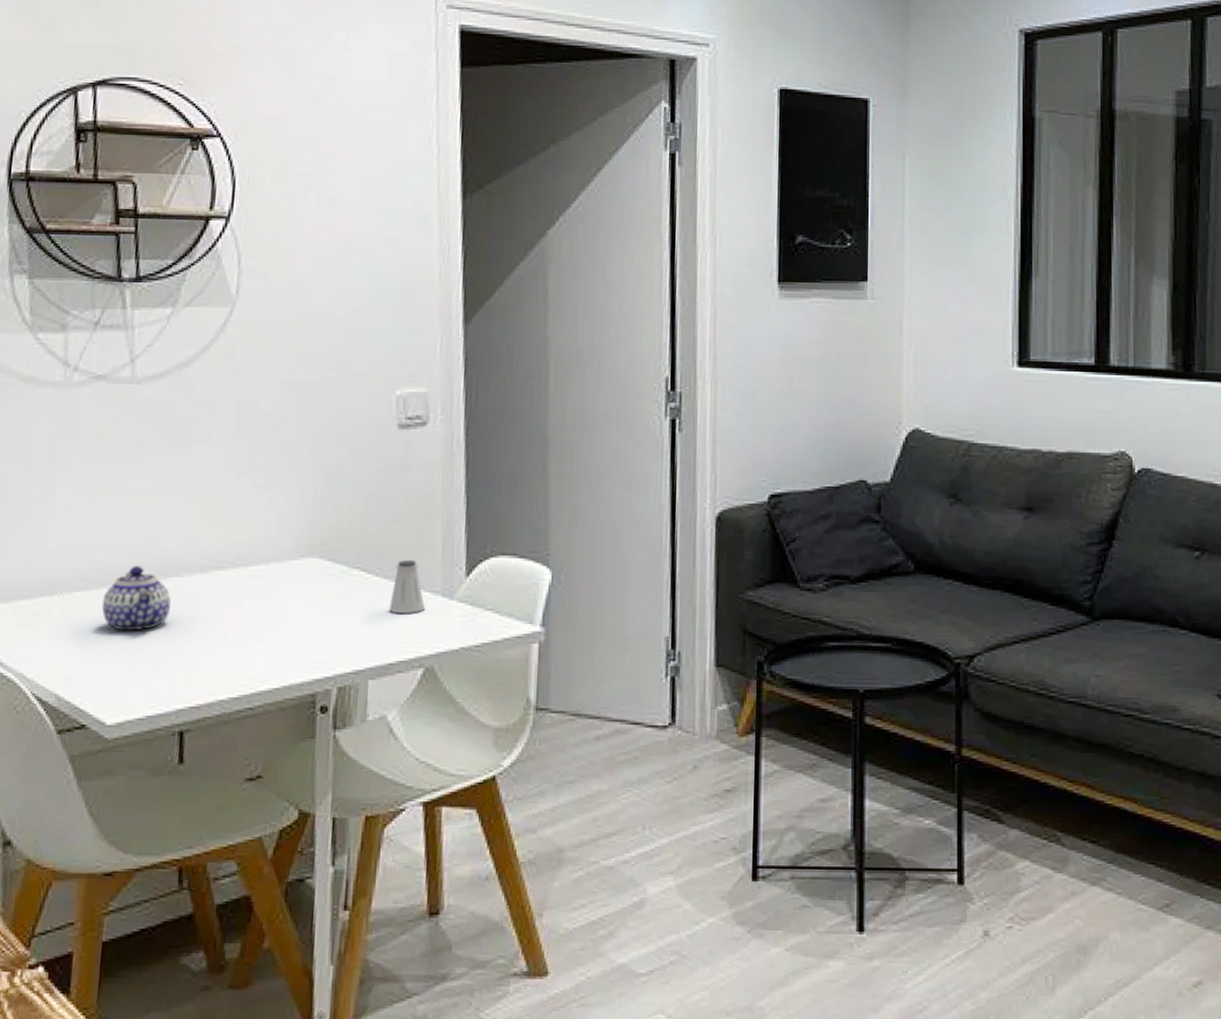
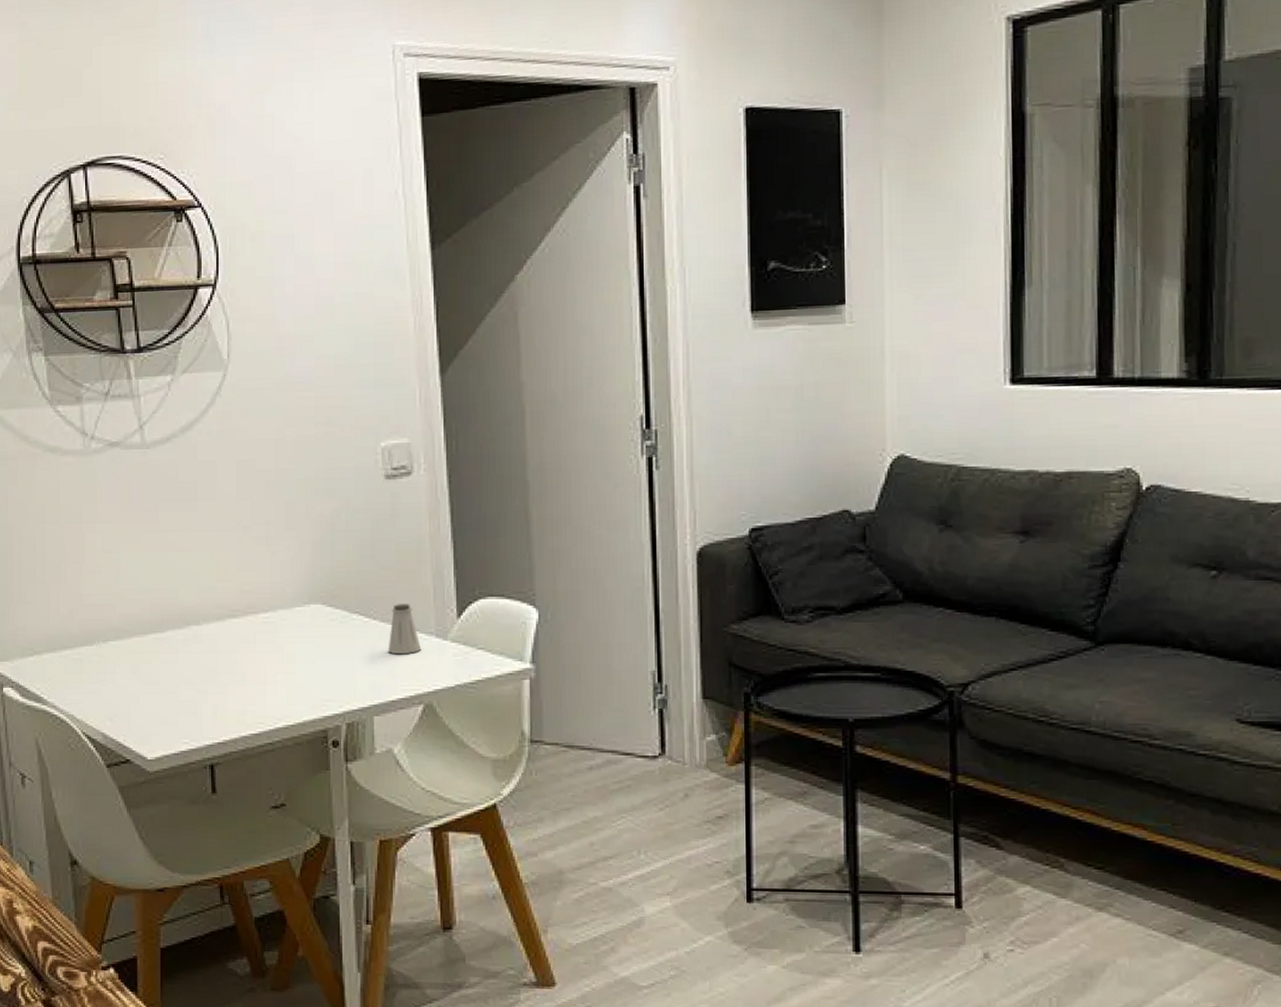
teapot: present [101,565,172,631] -> none [134,616,194,676]

